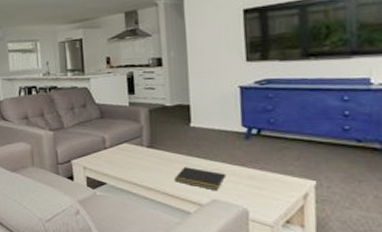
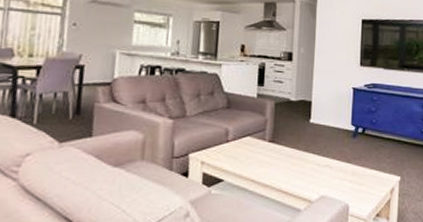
notepad: present [173,167,227,191] -> none [289,163,335,187]

